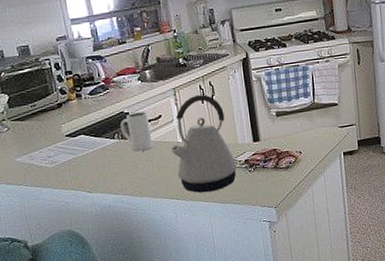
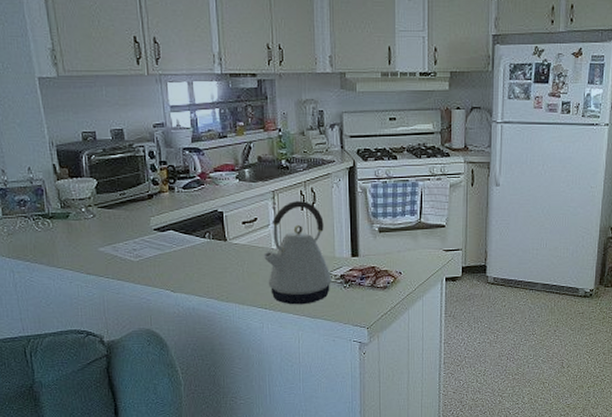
mug: present [120,111,153,152] -> none [213,212,245,254]

